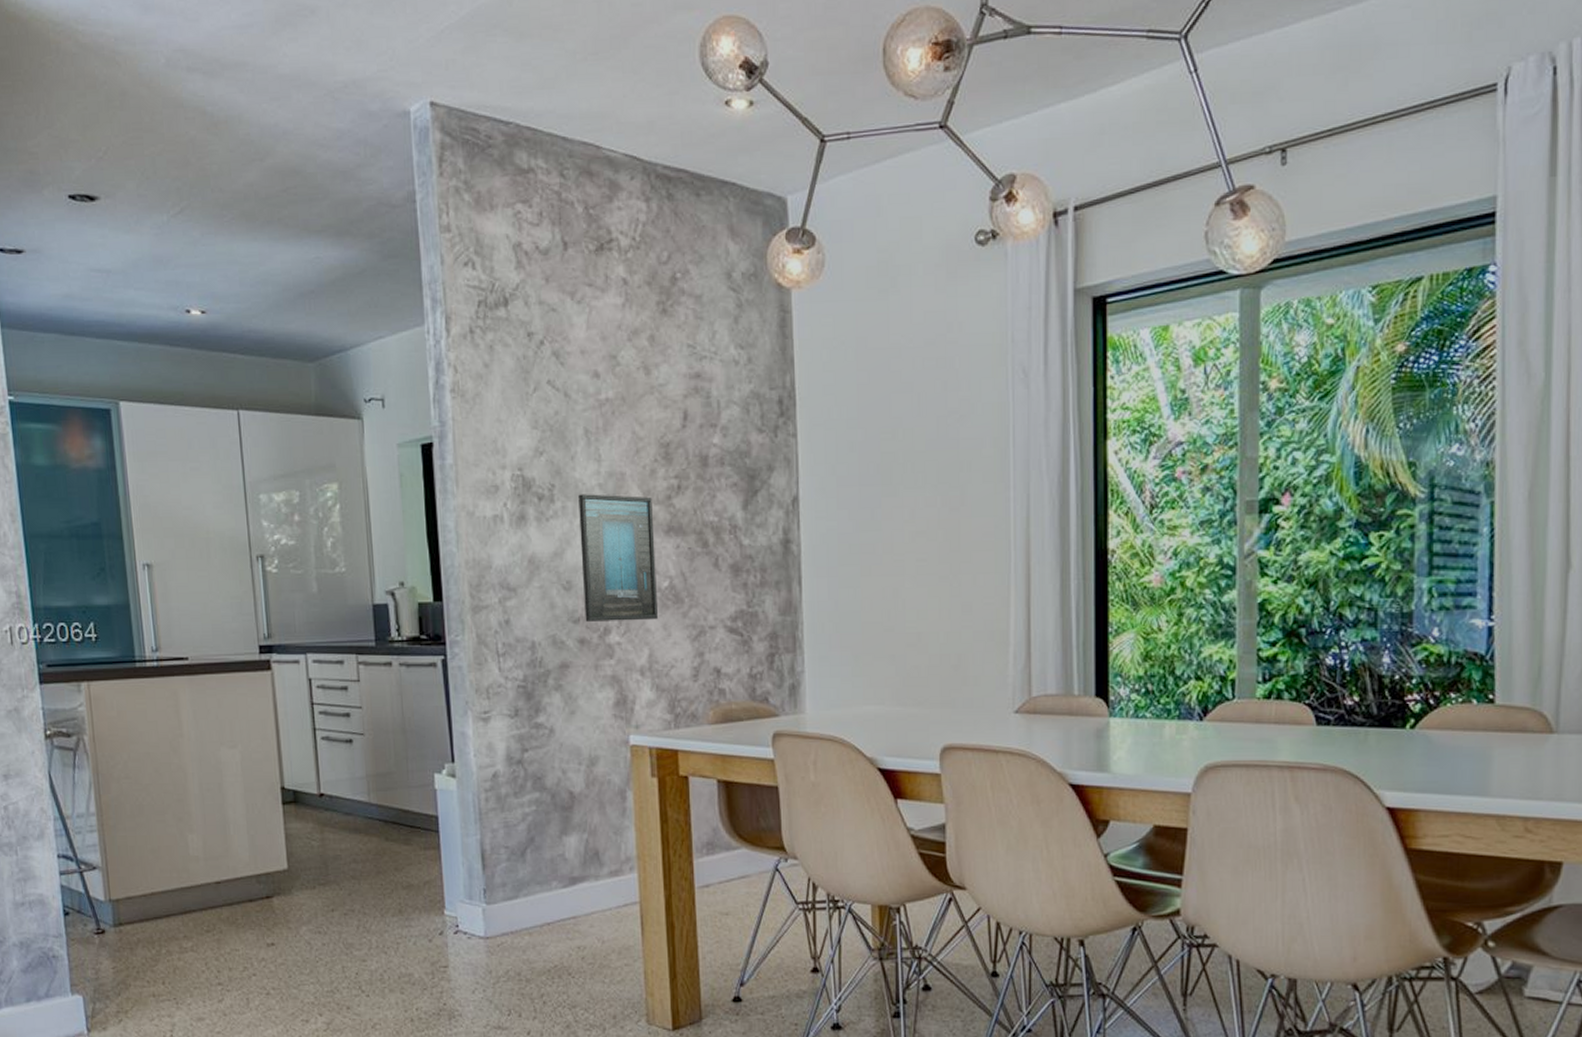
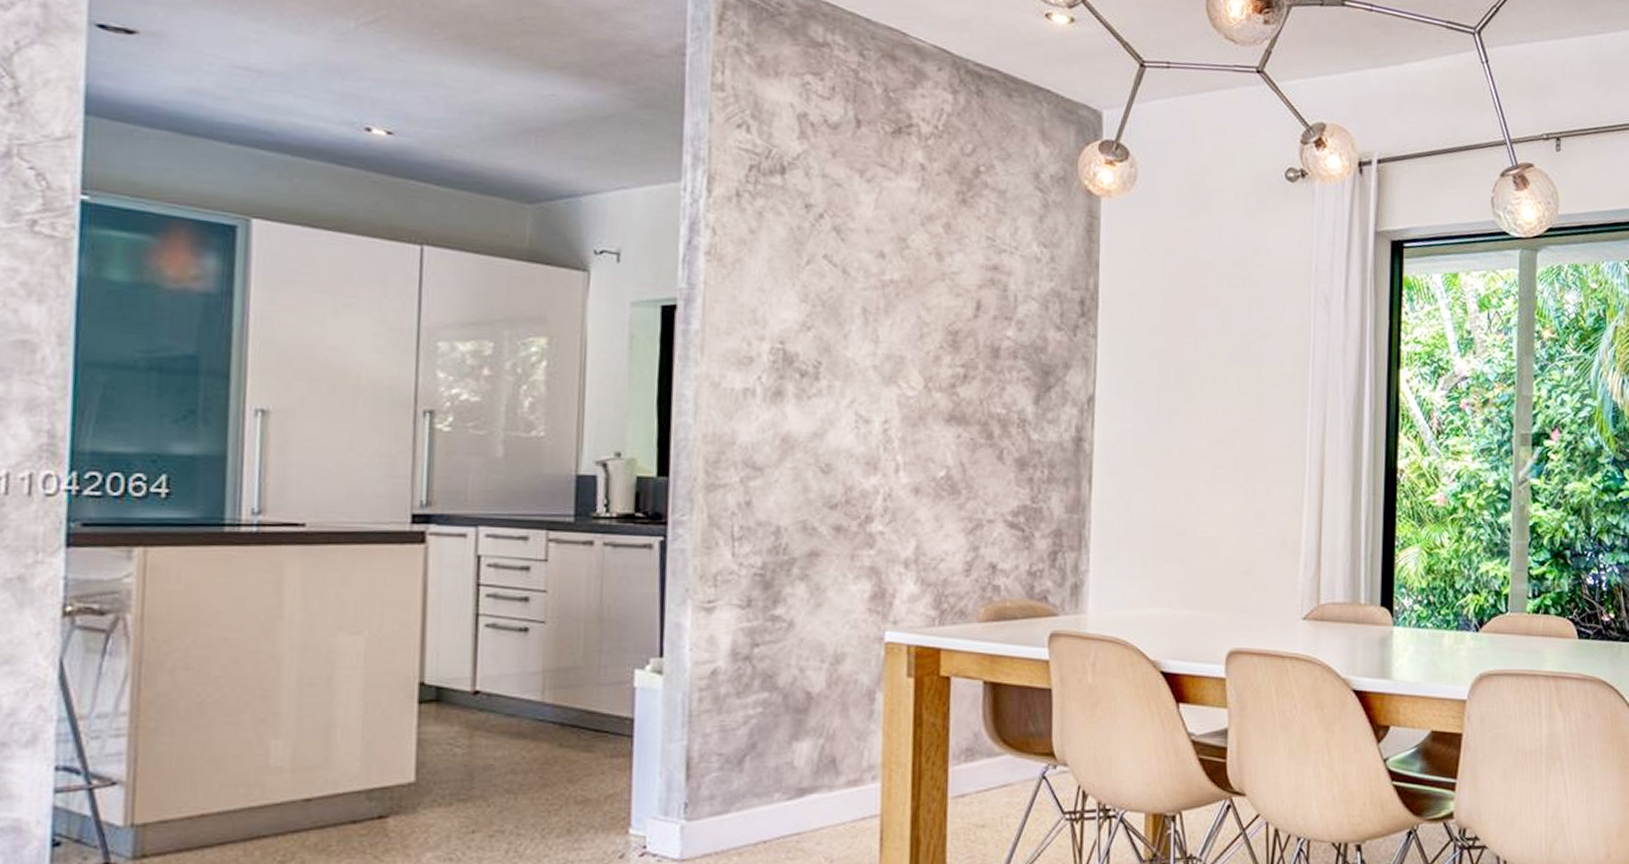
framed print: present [578,494,658,622] -> none [844,374,934,511]

